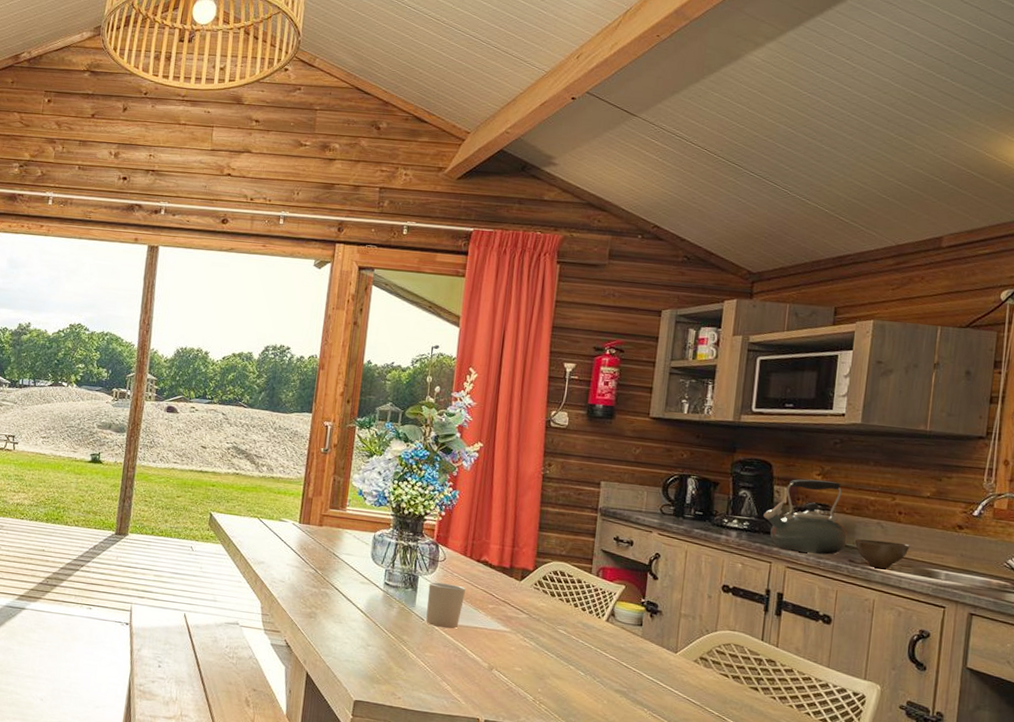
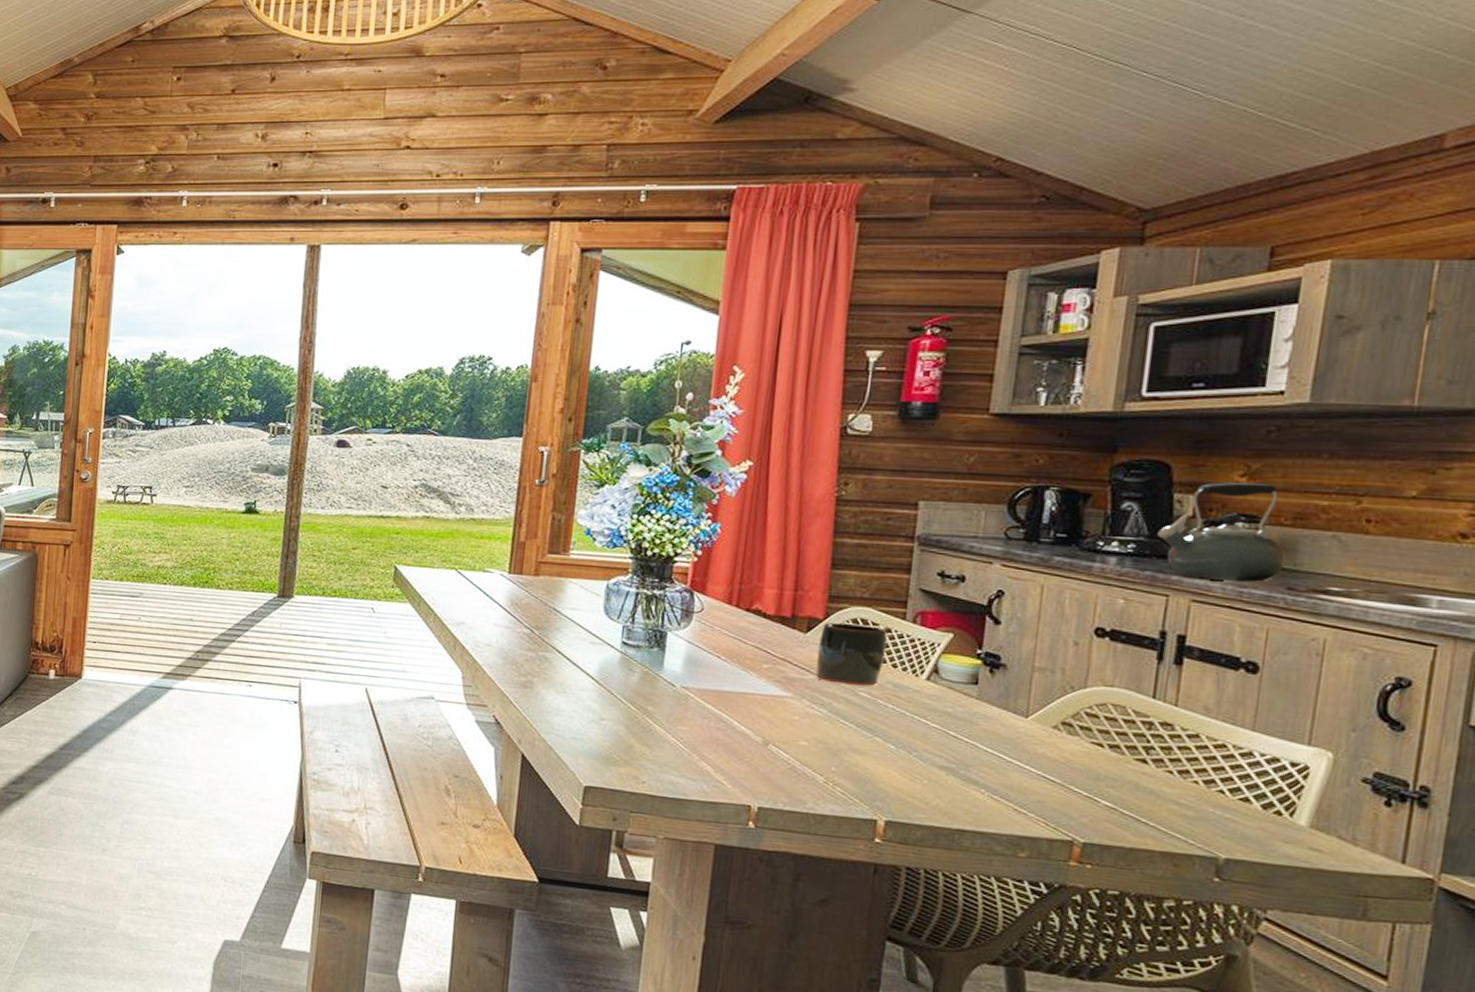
mug: present [426,582,465,629] -> none [677,639,731,696]
mug: none [527,573,578,625] -> present [816,623,887,686]
bowl: present [854,539,910,569] -> none [1296,558,1383,597]

